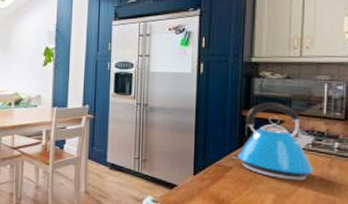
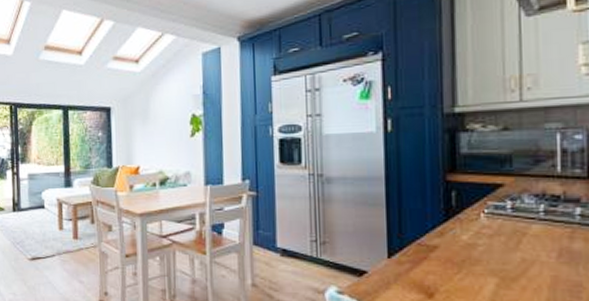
kettle: present [232,102,315,181] -> none [437,162,549,259]

